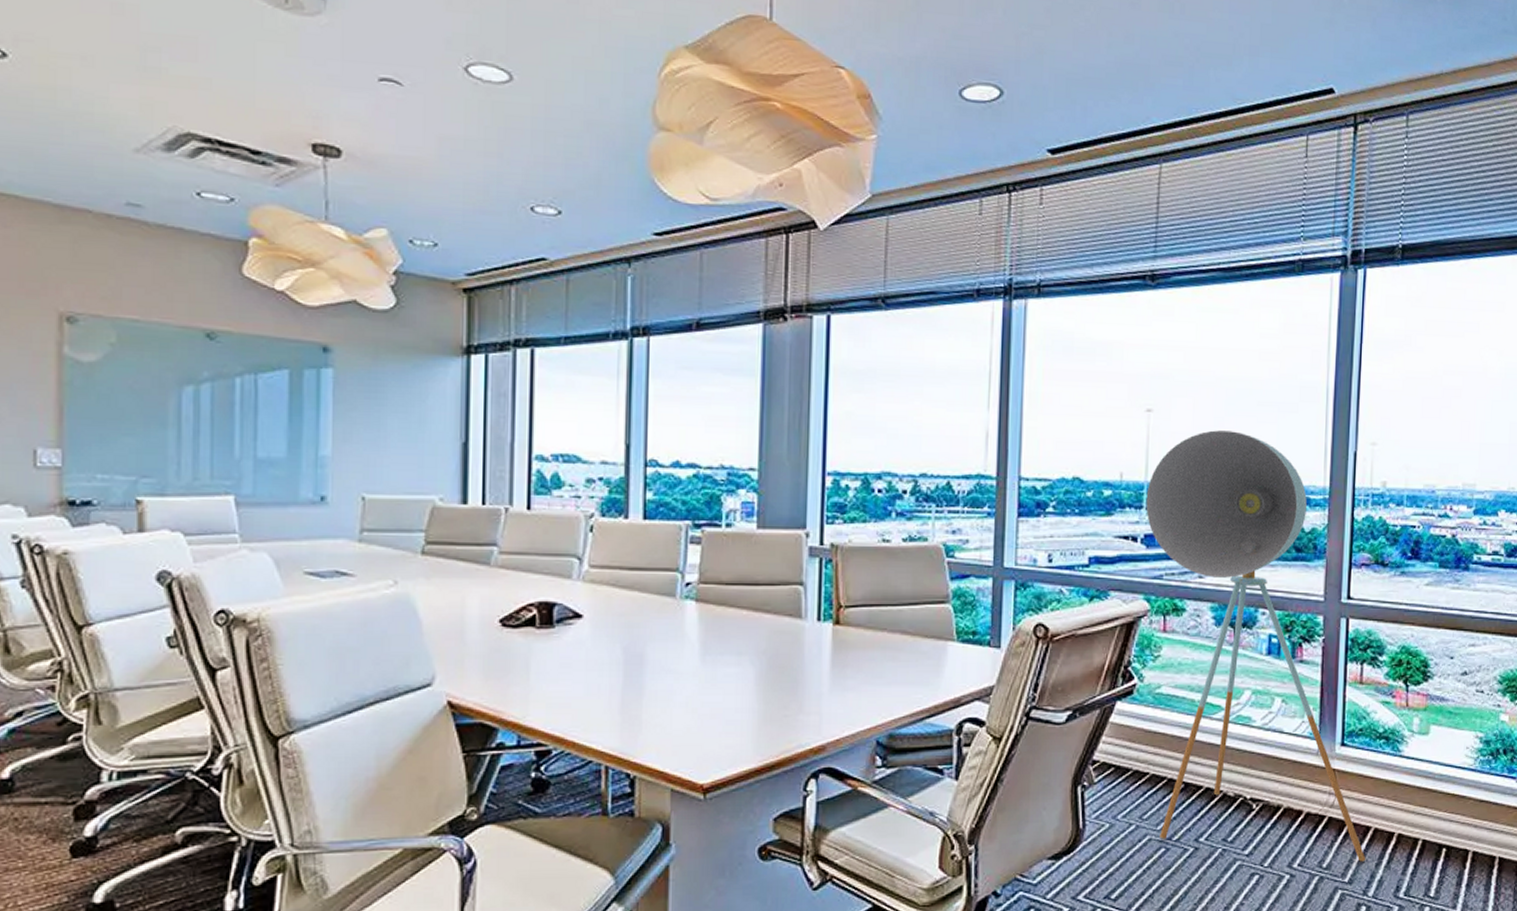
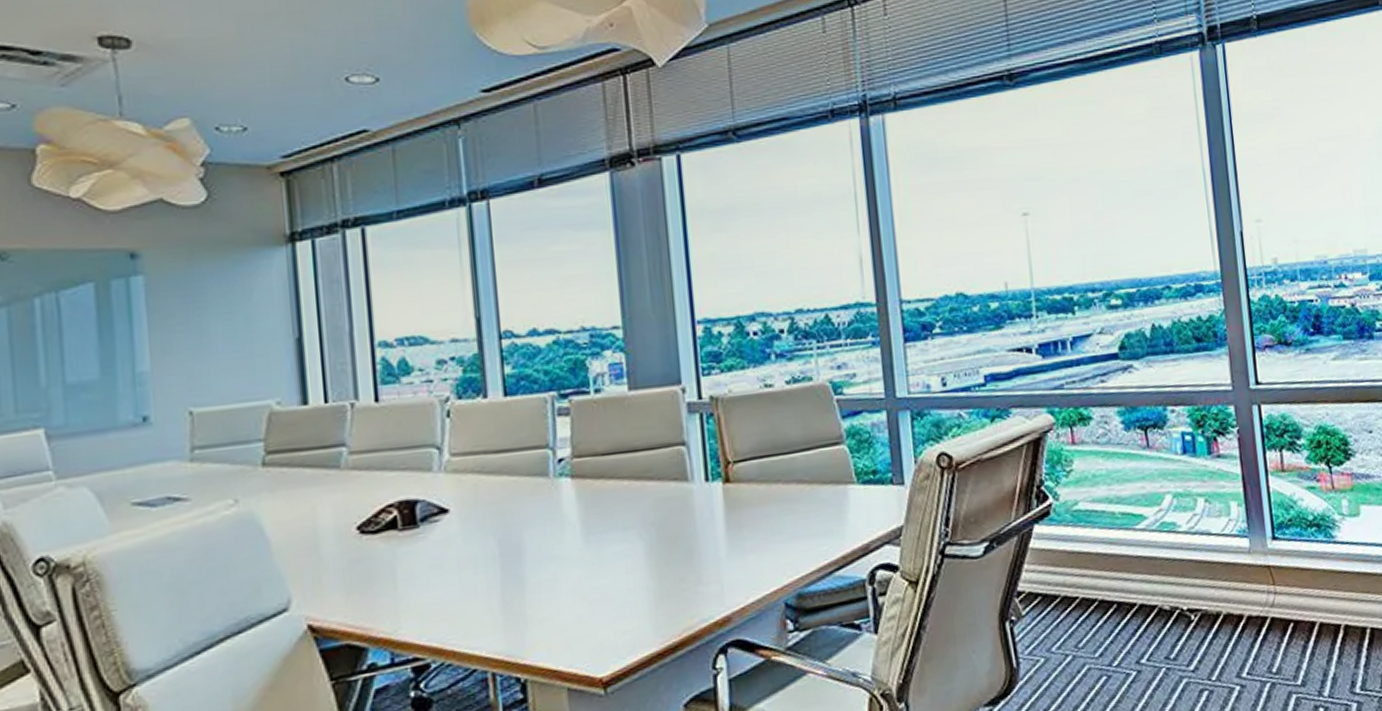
floor lamp: present [1146,430,1366,862] -> none [1034,225,1316,668]

